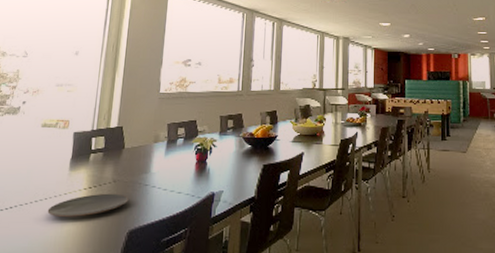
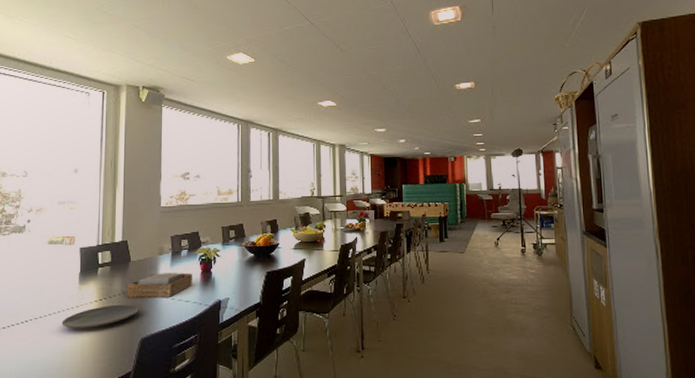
napkin holder: none [117,162,187,189] -> present [126,273,192,299]

